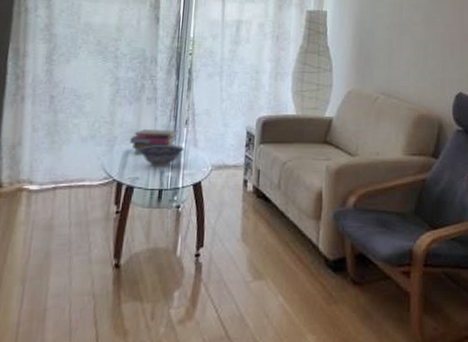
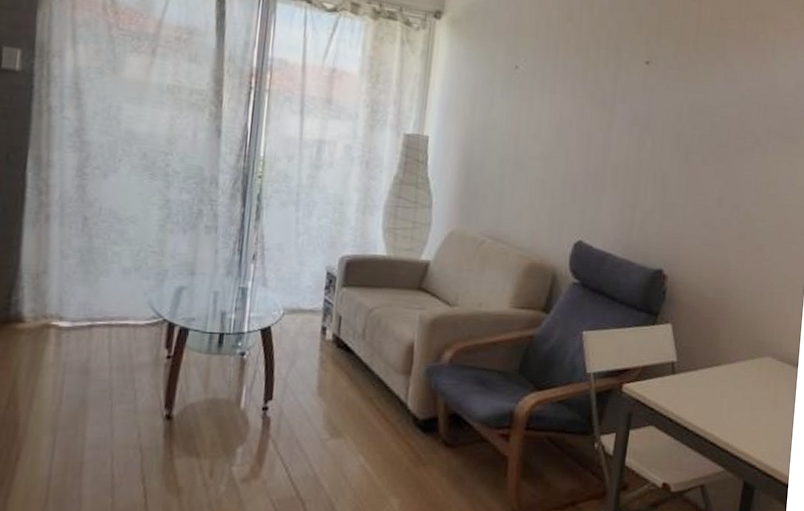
books: present [129,128,180,155] -> none [183,262,245,293]
decorative bowl: present [139,144,185,167] -> none [195,281,251,308]

